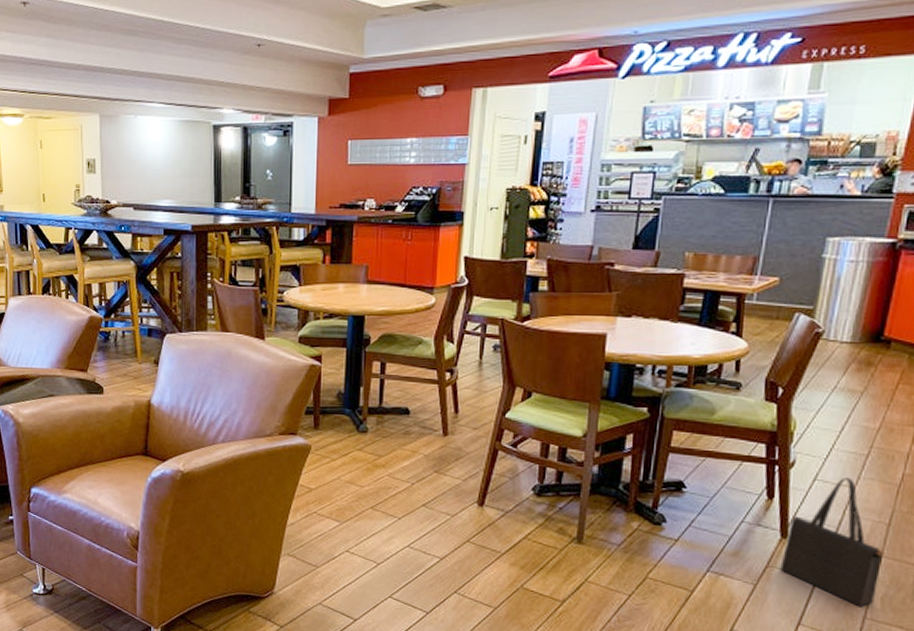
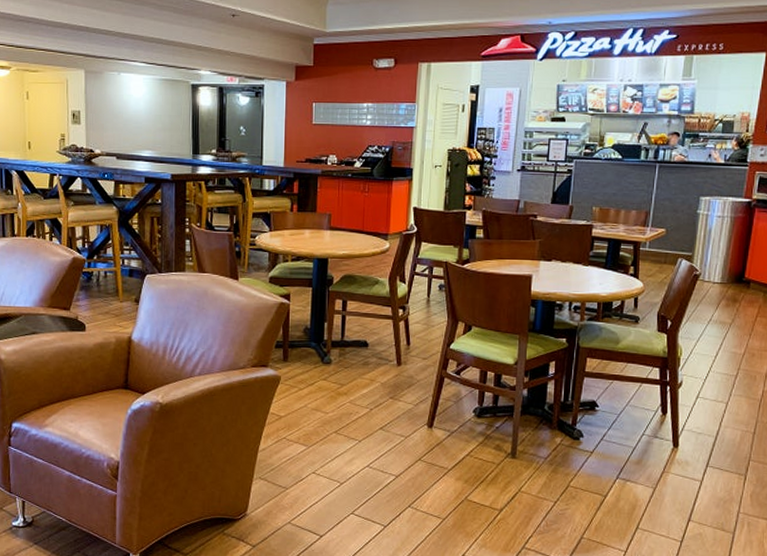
tote bag: present [780,478,883,607] -> none [673,395,750,504]

